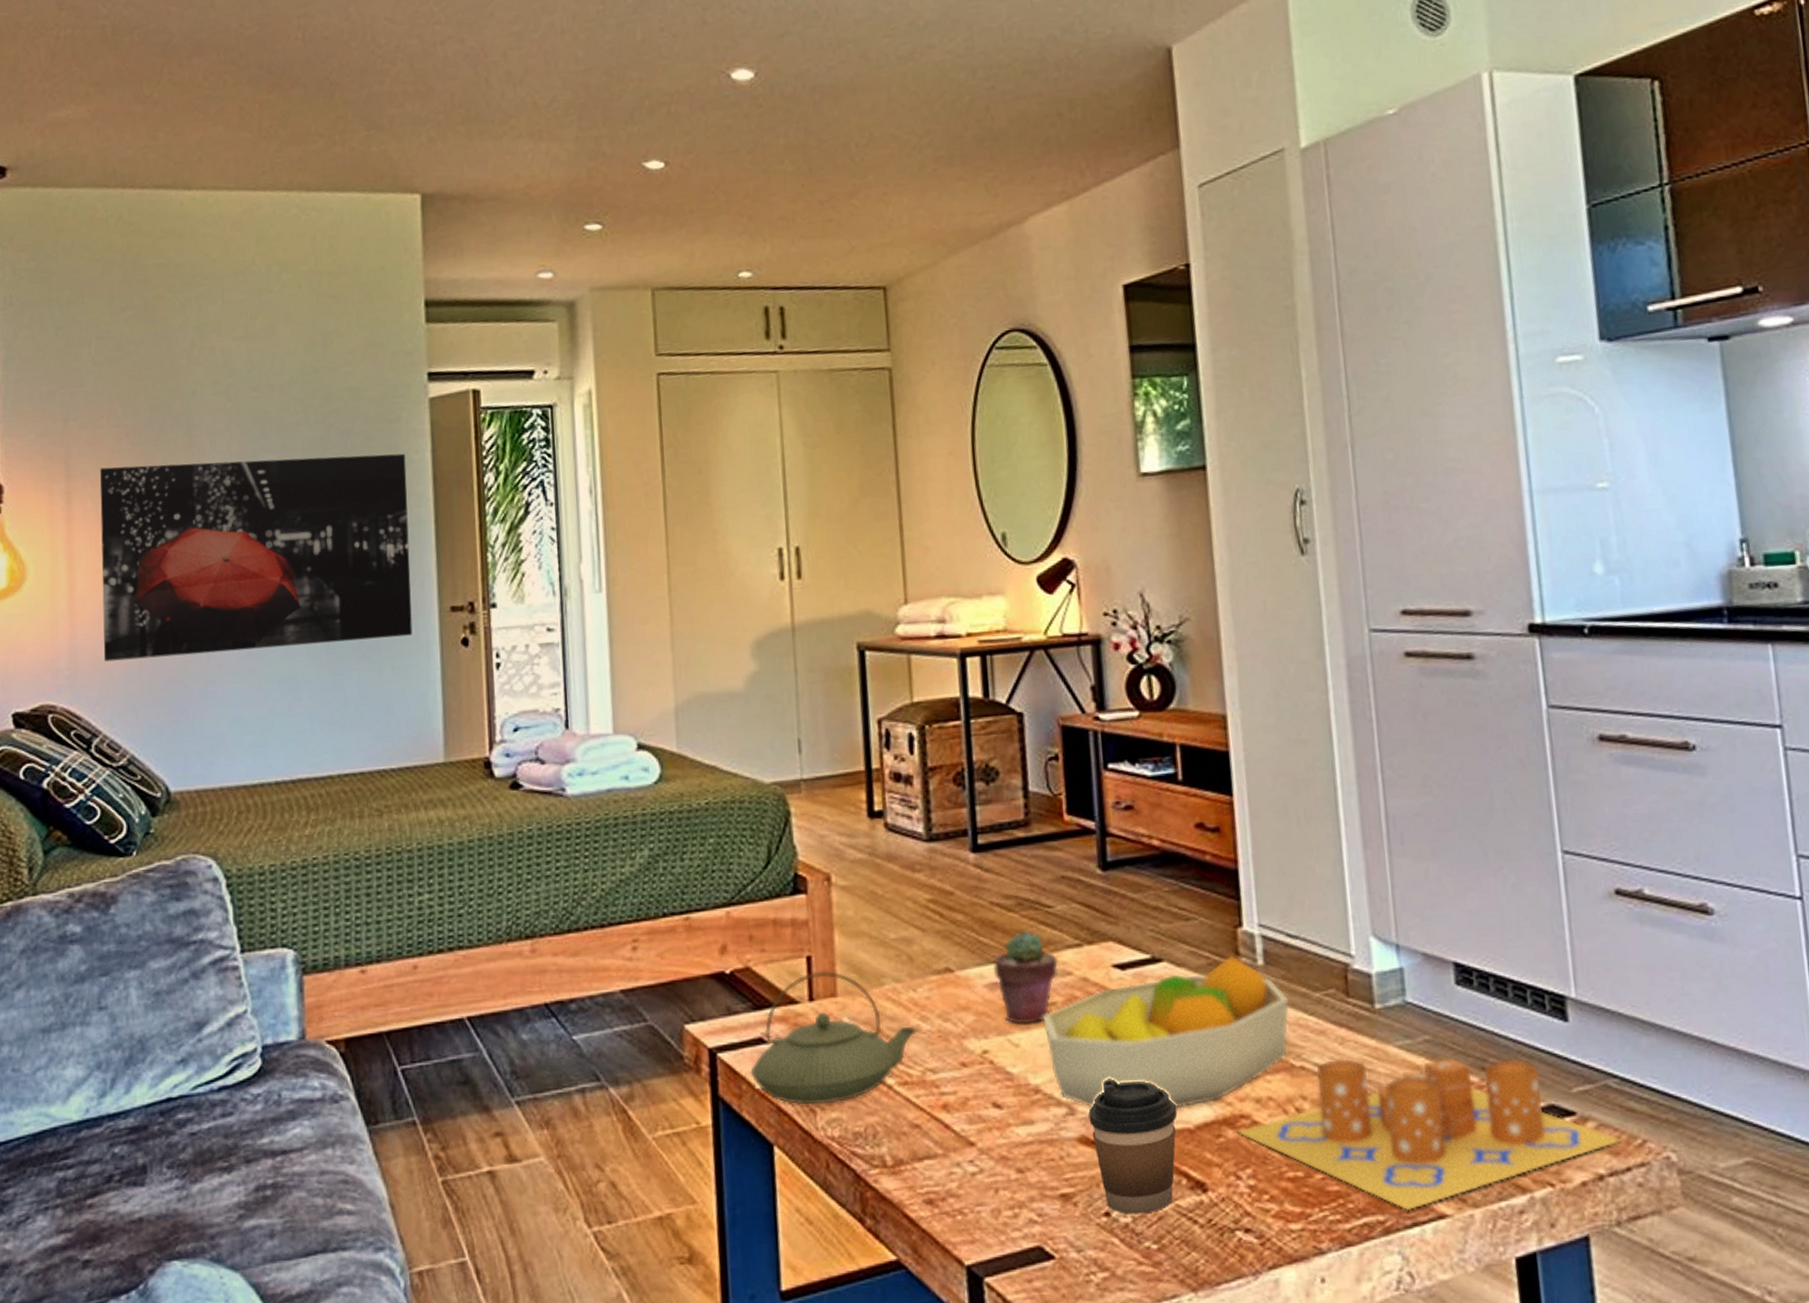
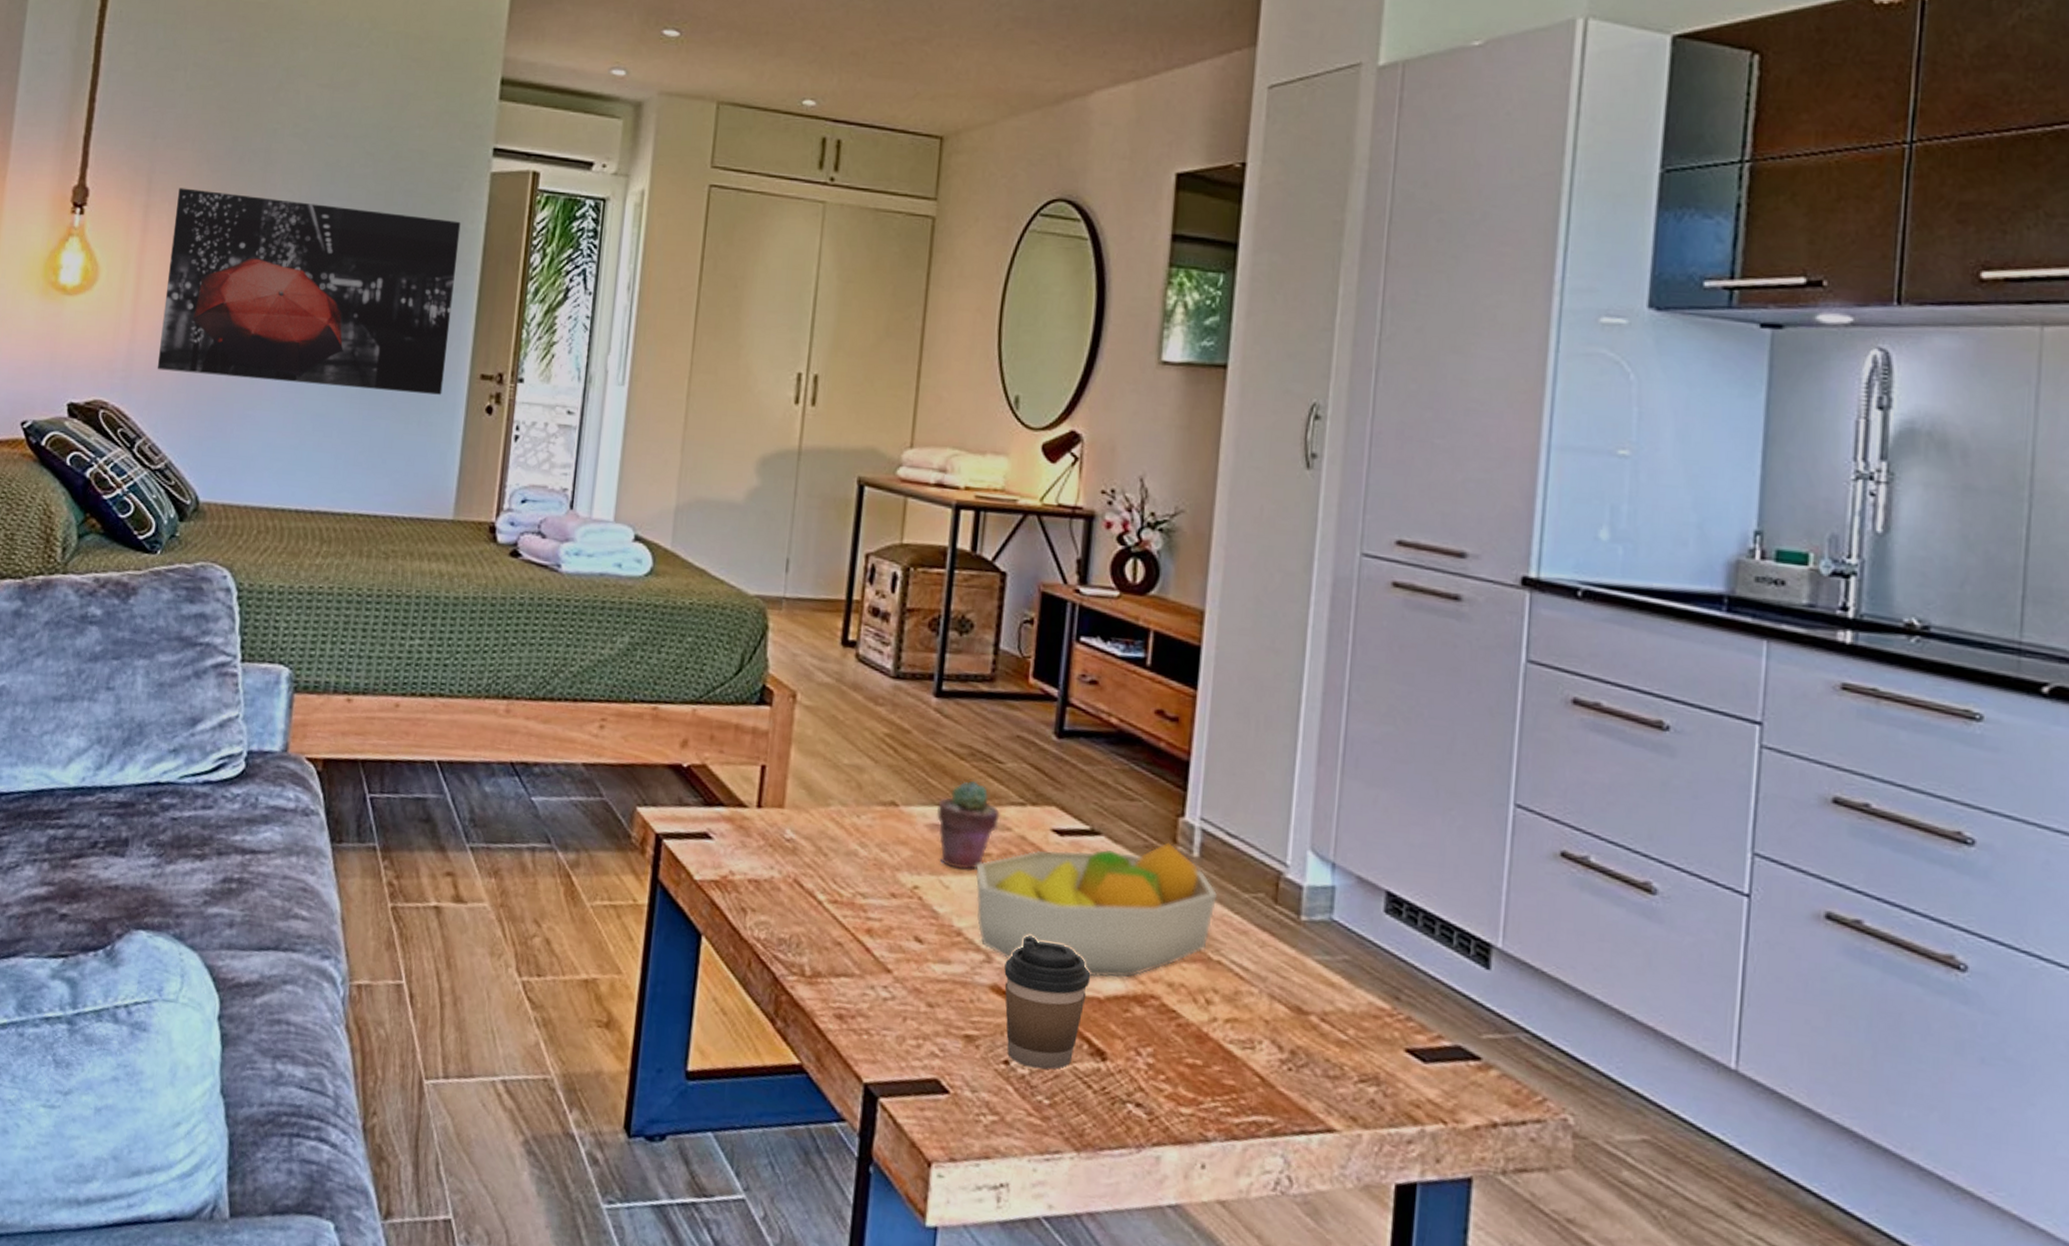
teapot: present [750,970,917,1105] -> none [691,781,855,908]
candle: present [1237,1057,1622,1212] -> none [1145,960,1522,1119]

